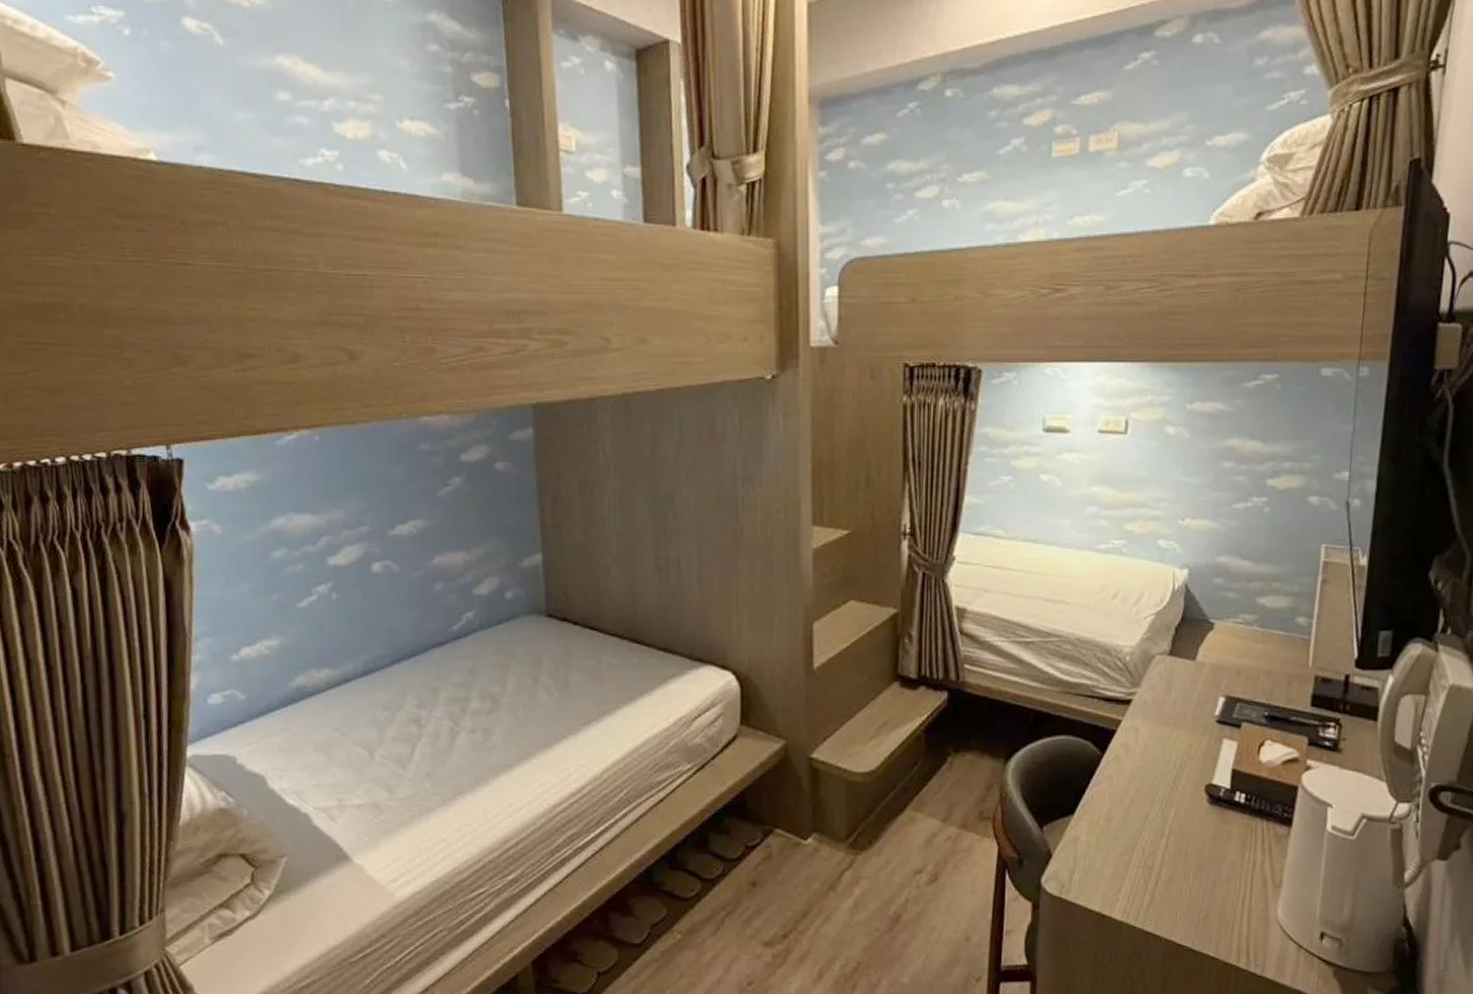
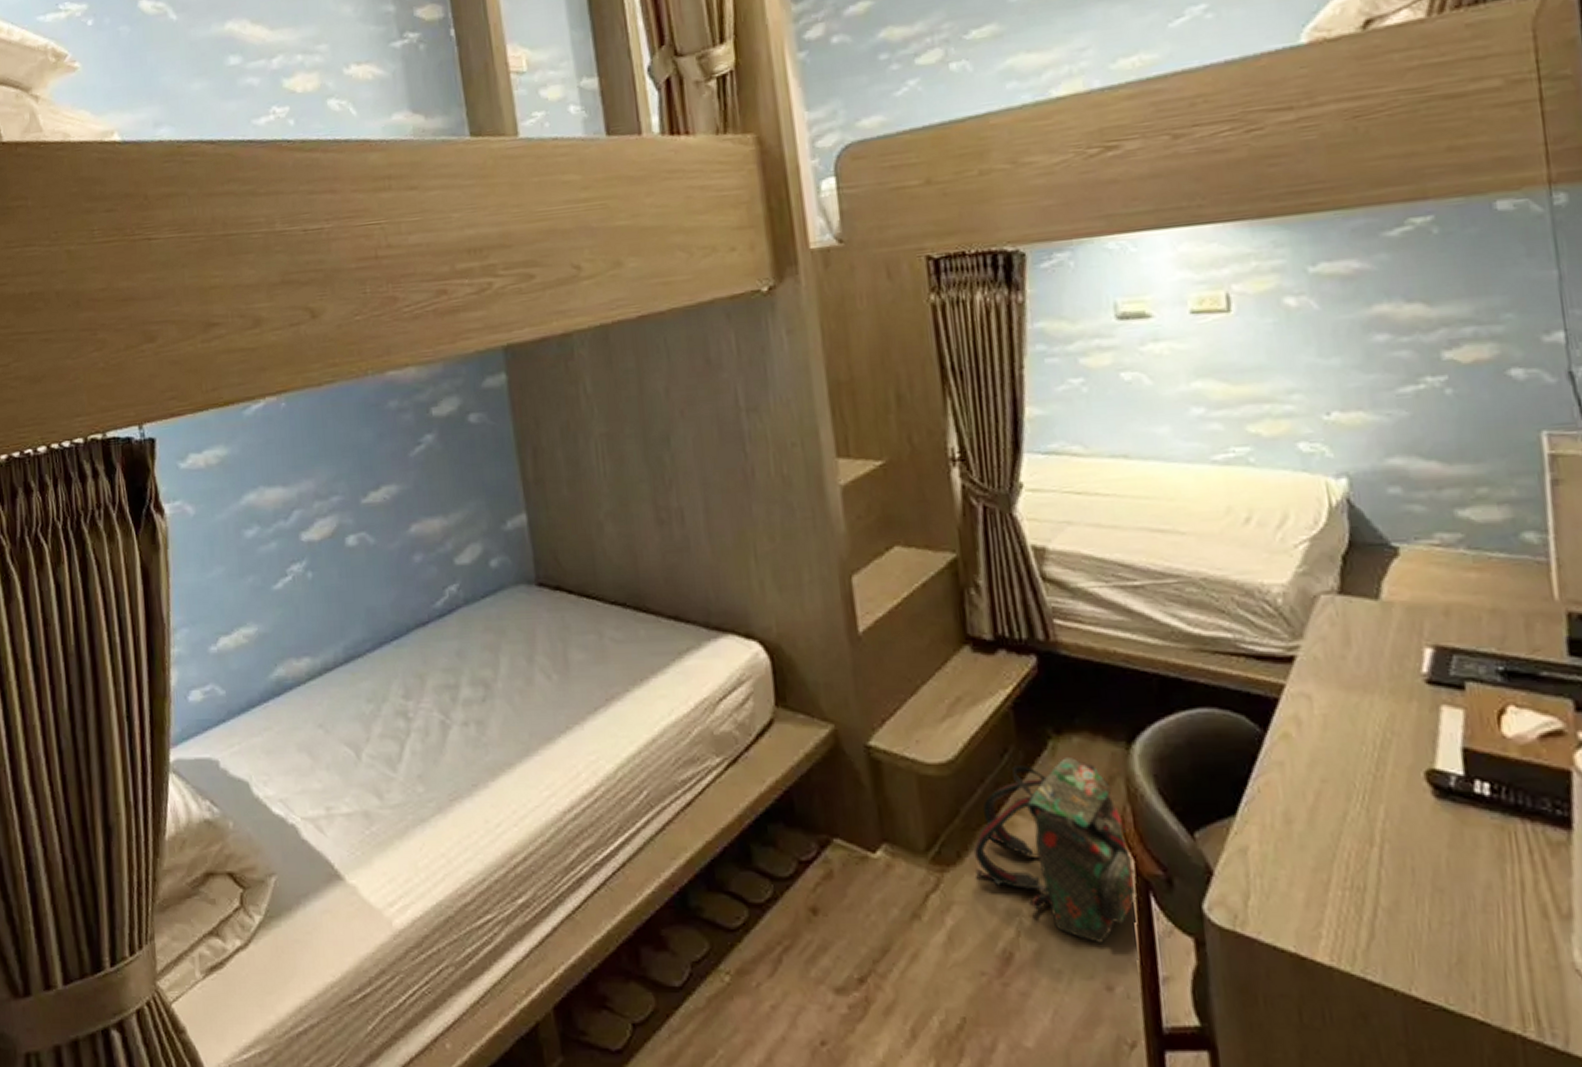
backpack: none [881,769,998,906] -> present [973,756,1138,943]

